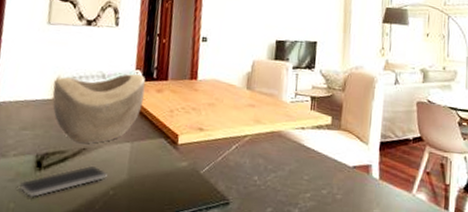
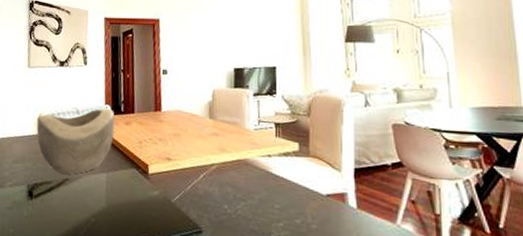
smartphone: present [19,165,107,198] -> none [15,194,88,224]

